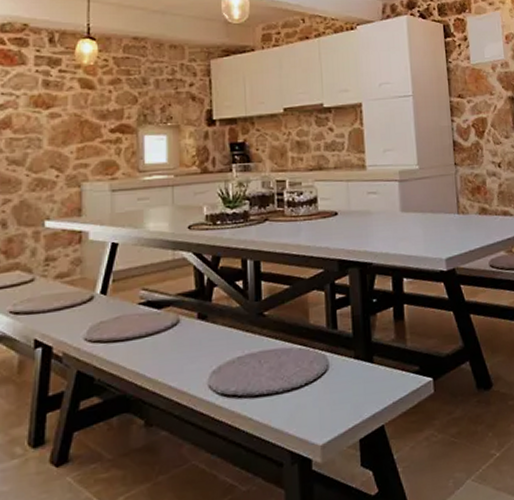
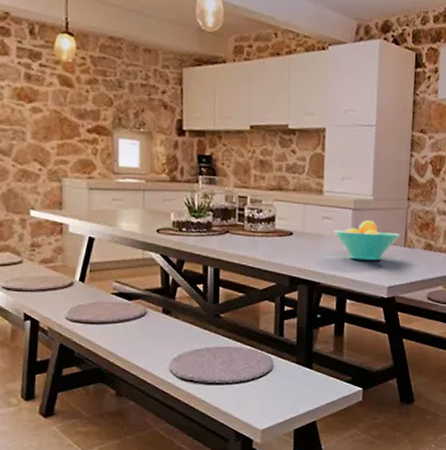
fruit bowl: none [381,190,452,234] -> present [334,220,400,261]

